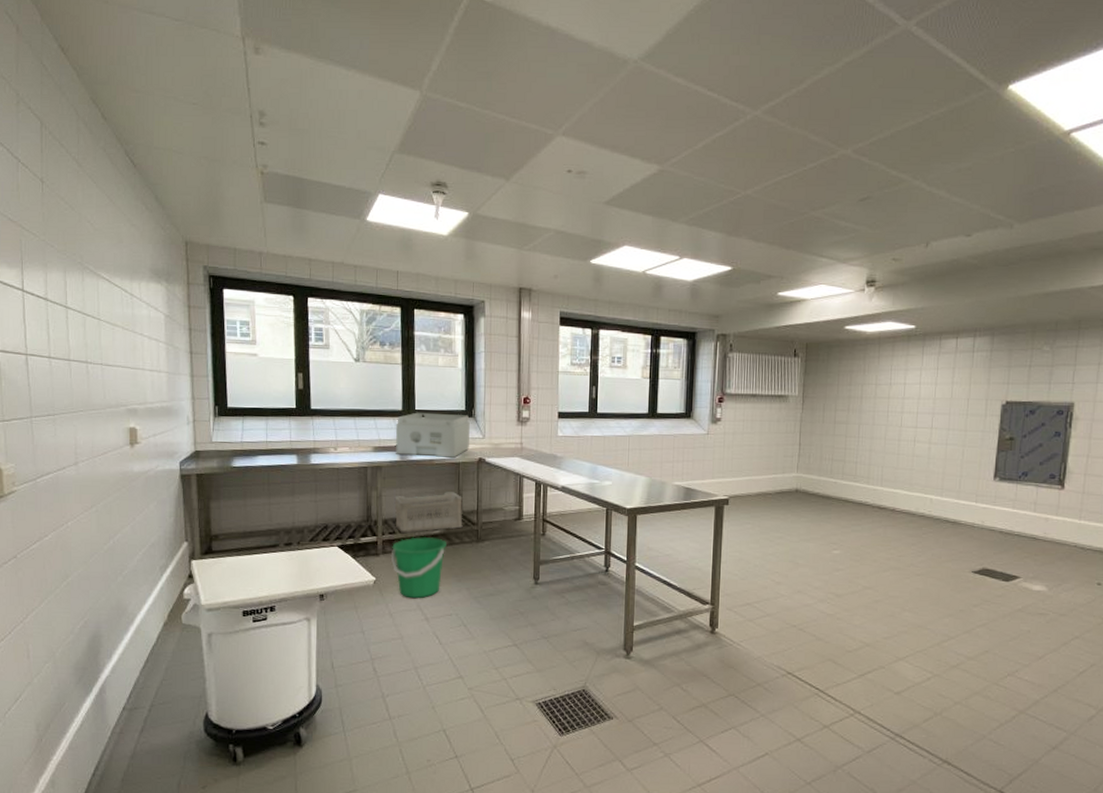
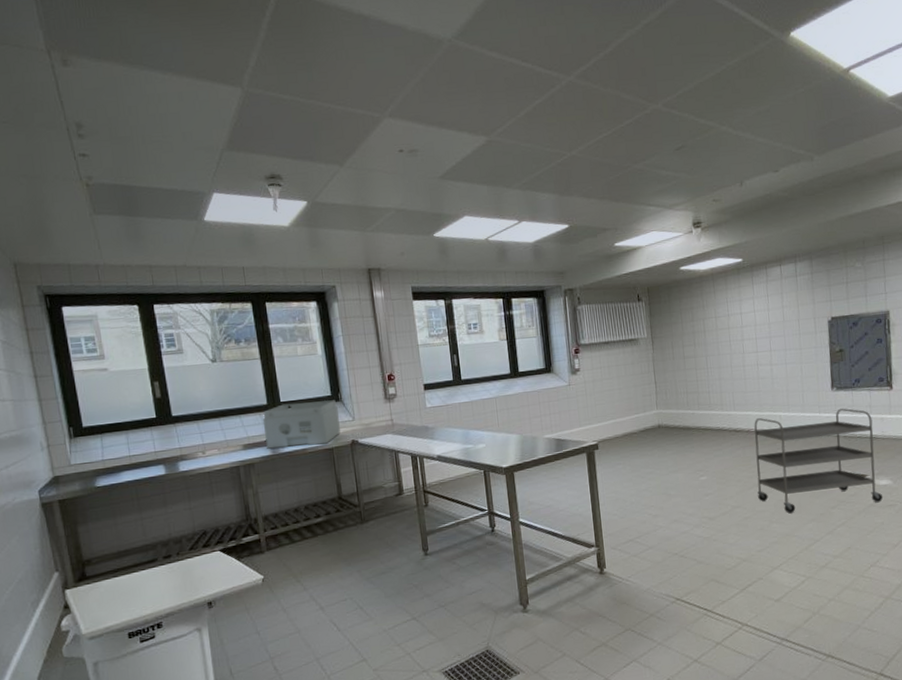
bucket: present [390,537,447,599] -> none [276,525,331,590]
plastic crate: present [394,492,463,535] -> none [272,477,345,529]
utility cart: none [893,497,1035,609] -> present [754,408,883,514]

